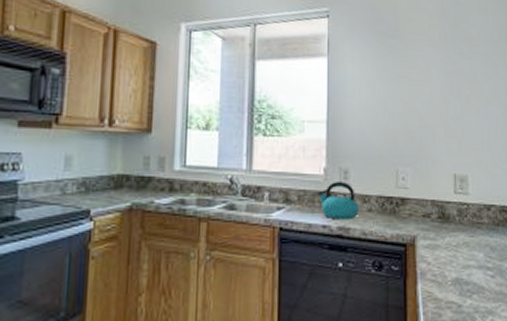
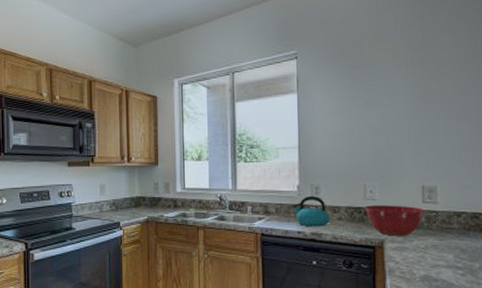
mixing bowl: none [396,195,457,232] -> present [365,205,425,236]

